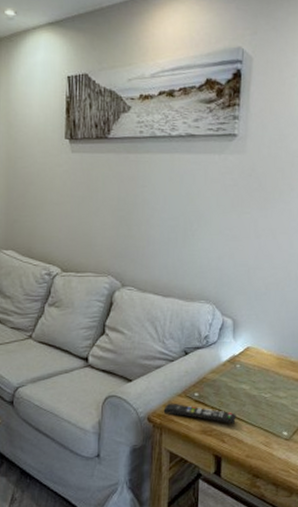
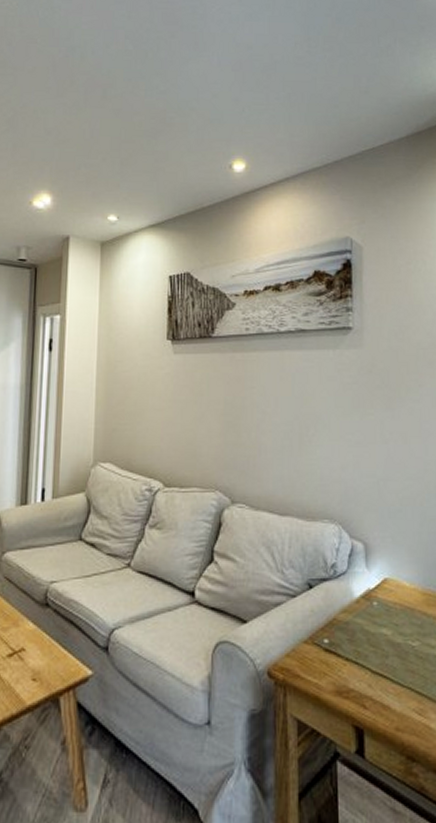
remote control: present [163,403,236,424] -> none [286,652,378,683]

